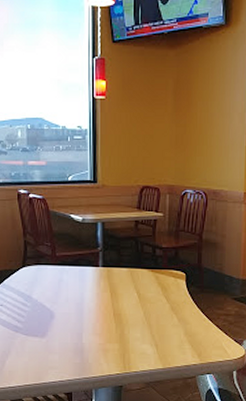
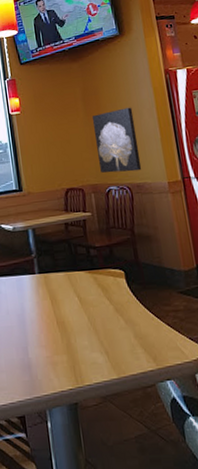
wall art: none [180,108,224,177] -> present [91,107,142,173]

